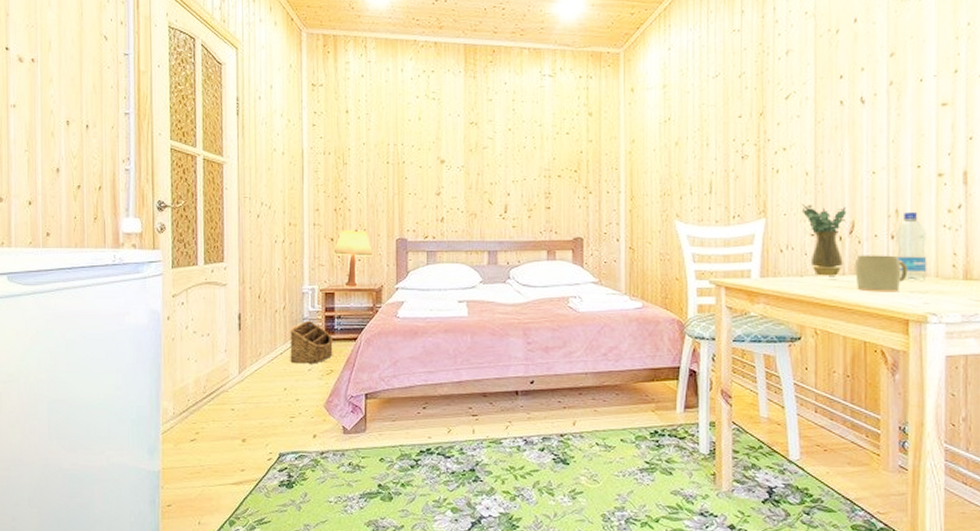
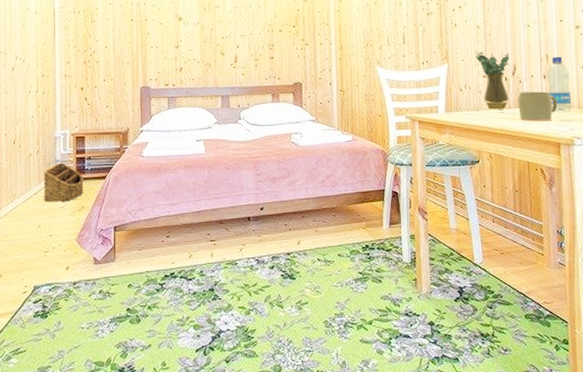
table lamp: present [334,229,373,287] -> none [84,79,119,131]

